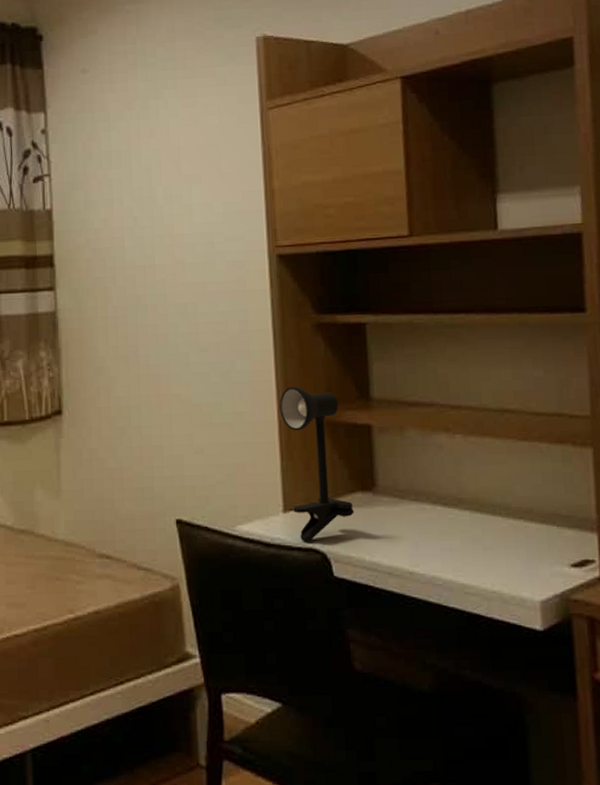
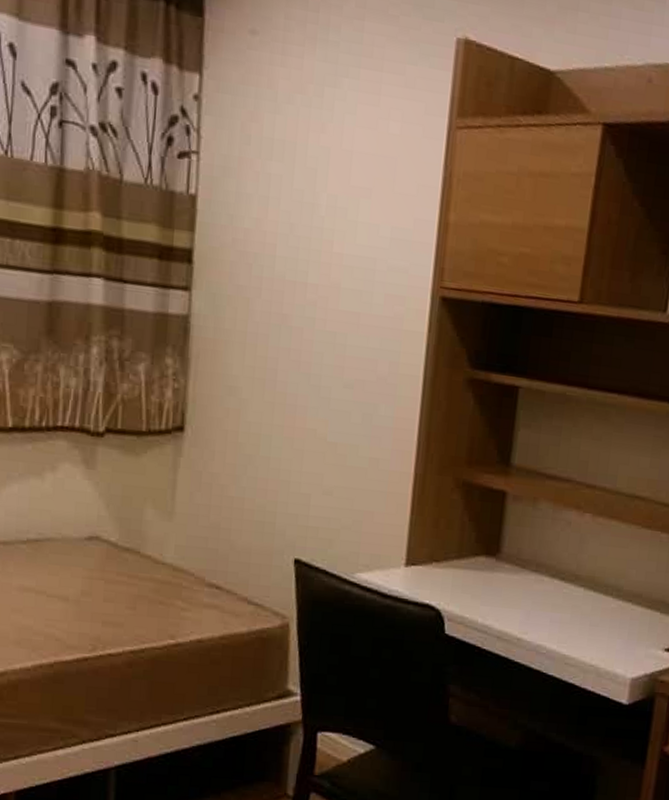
desk lamp: present [280,386,355,542] -> none [415,440,478,598]

